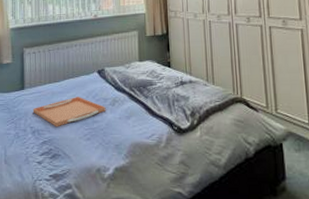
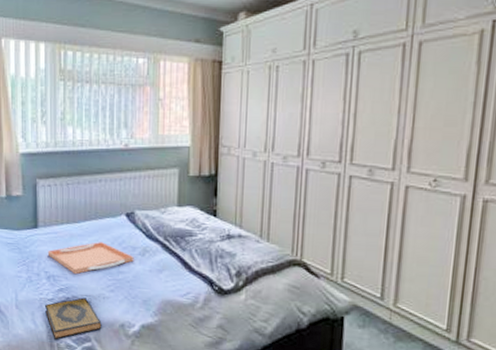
hardback book: none [30,147,81,190] -> present [44,297,102,340]

